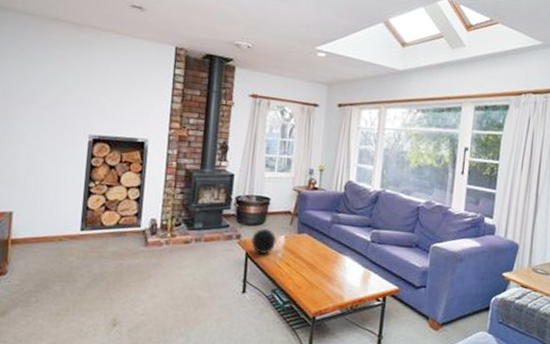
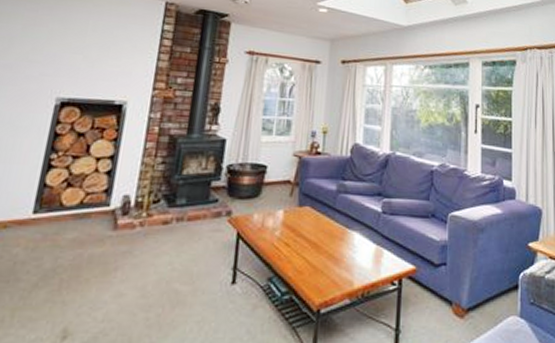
decorative orb: present [251,228,277,255] -> none [244,201,274,235]

